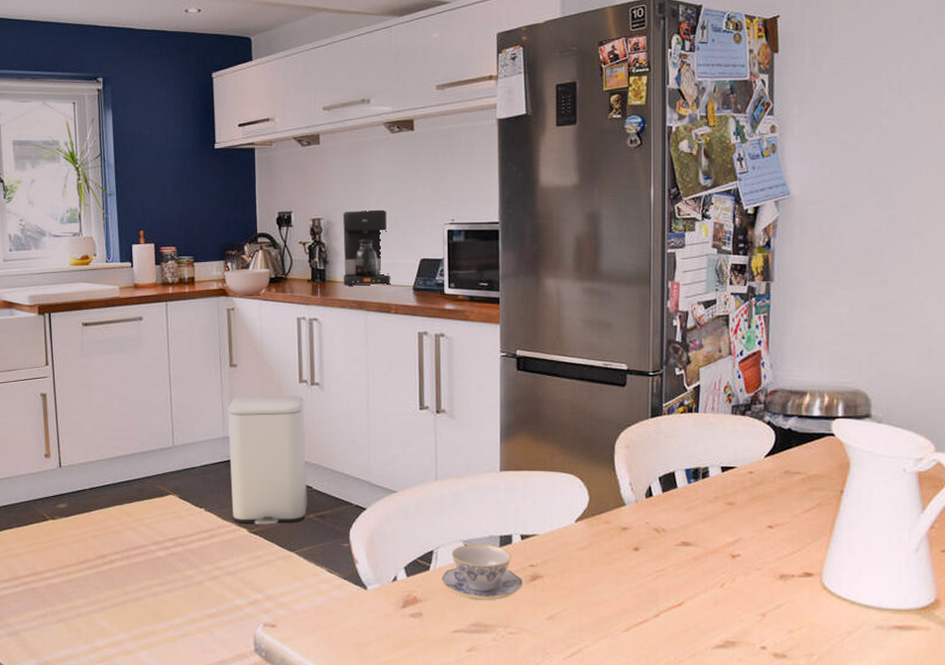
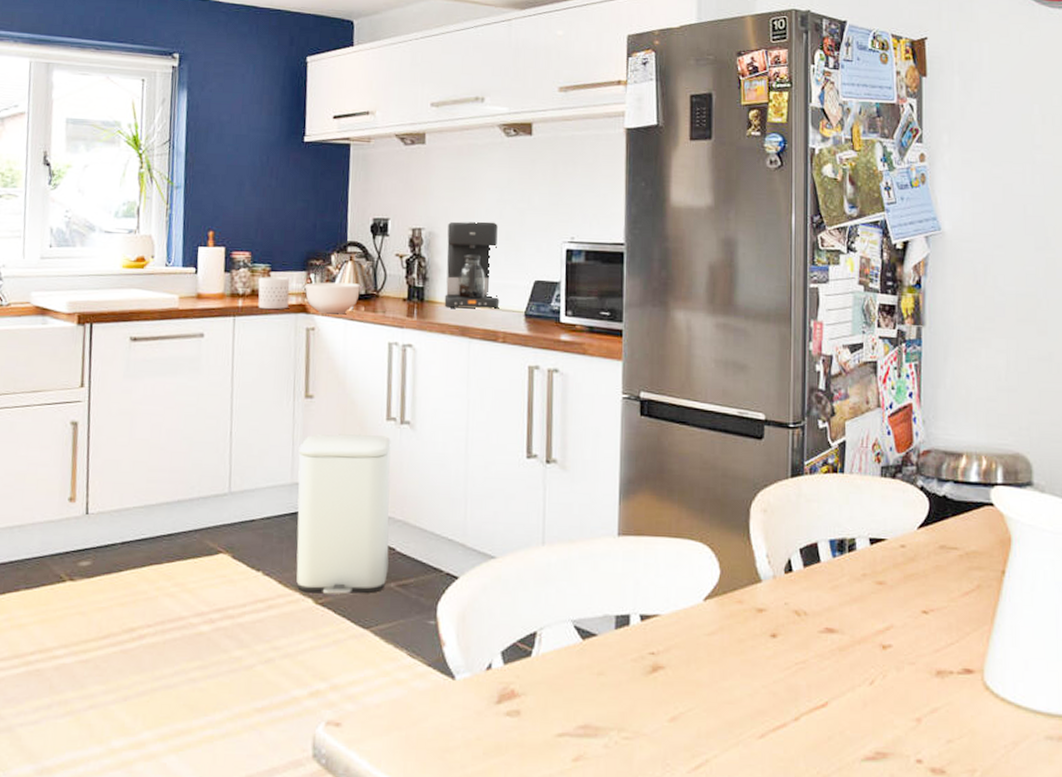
mug: none [184,267,211,295] -> present [258,276,290,310]
teacup: present [441,543,522,601] -> none [544,624,641,697]

